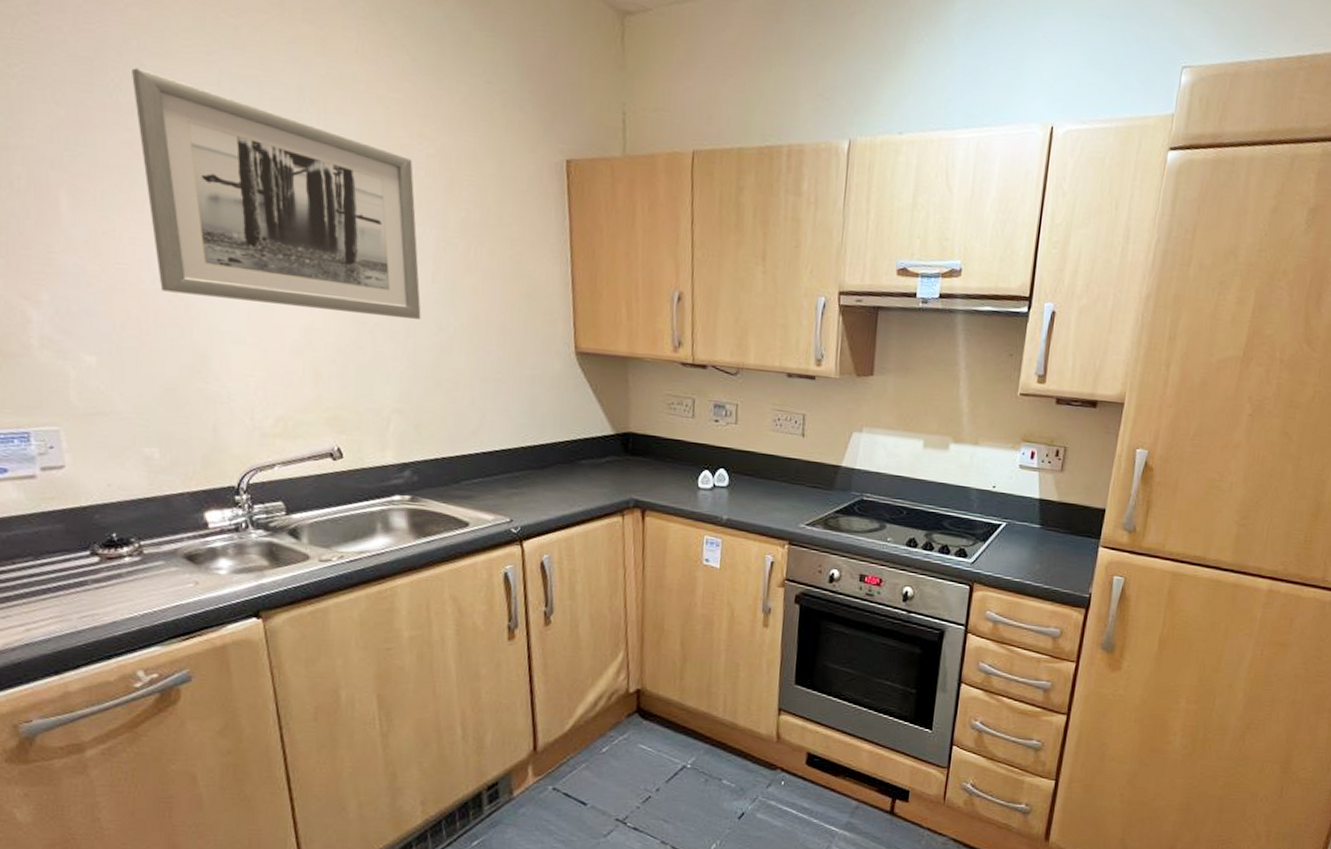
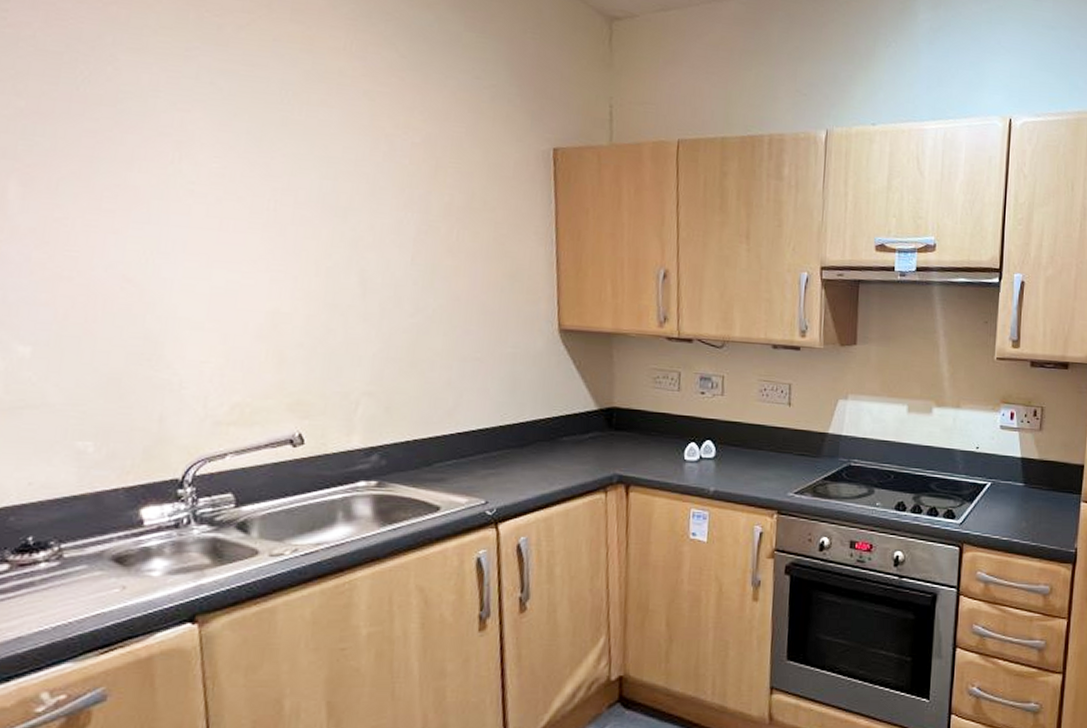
wall art: present [132,67,421,320] -> none [103,61,399,302]

